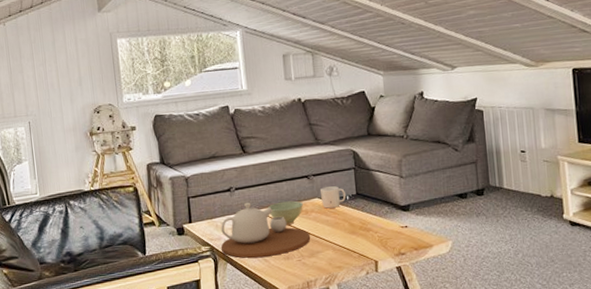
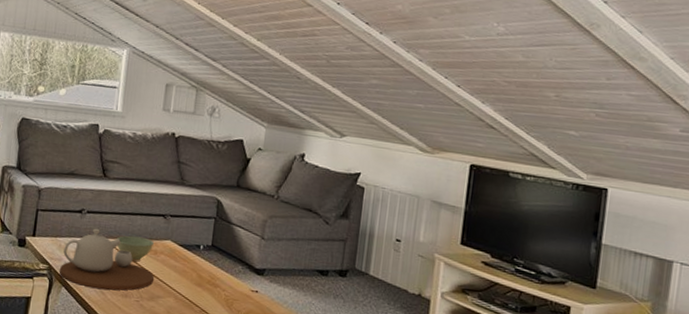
mug: present [320,186,347,209] -> none [173,230,201,255]

